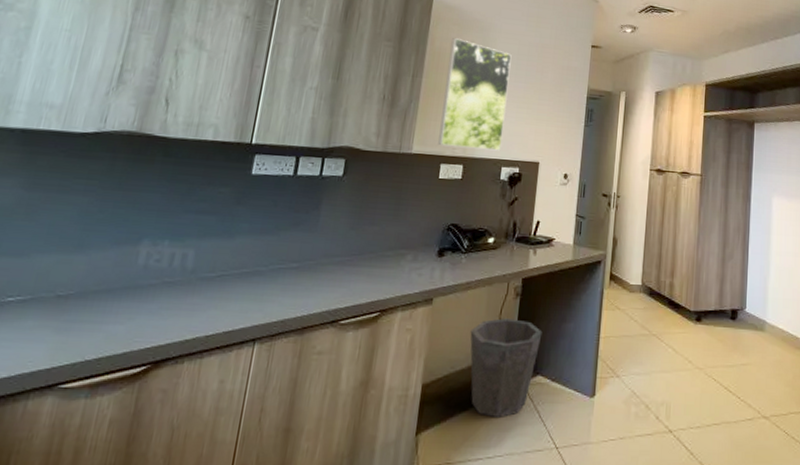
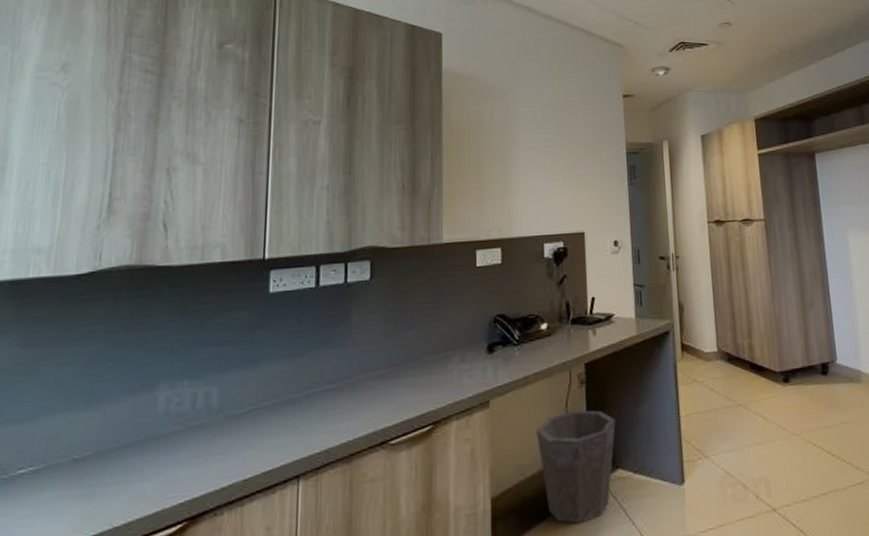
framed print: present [438,38,512,151] -> none [469,109,540,230]

